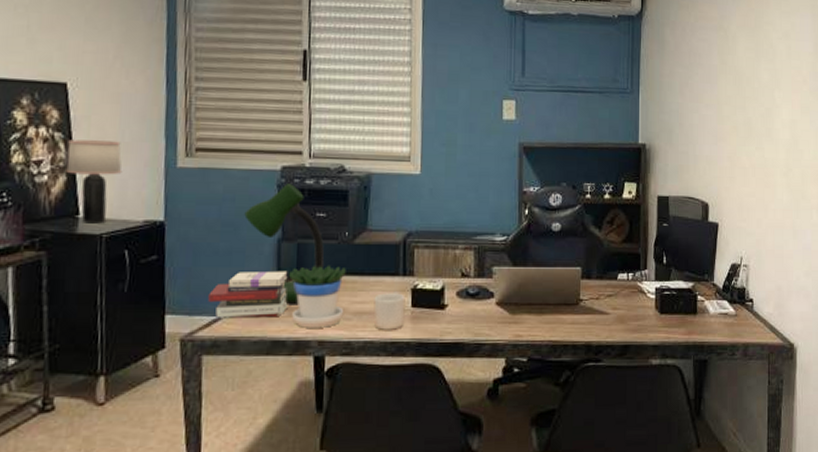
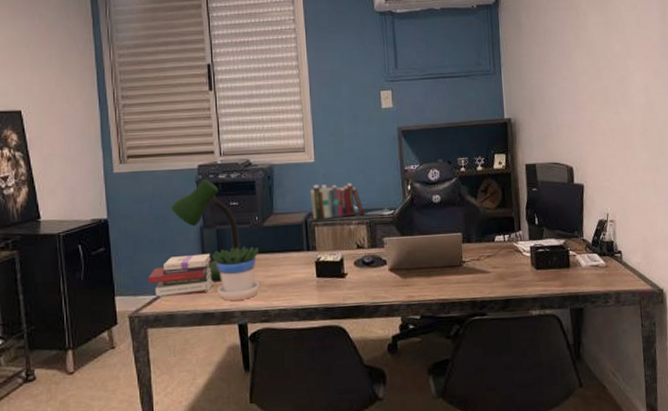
table lamp: present [66,139,123,224] -> none [26,155,71,225]
mug: present [373,293,406,330] -> none [284,266,312,299]
books: none [412,199,473,241] -> present [311,183,364,220]

